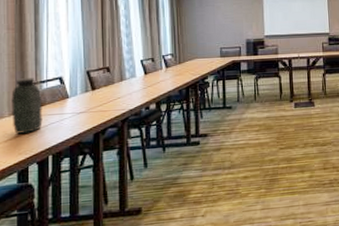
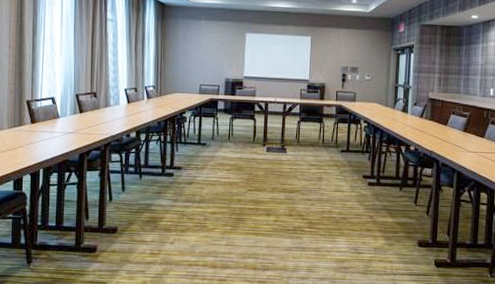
water jug: present [11,78,43,134] -> none [10,95,36,146]

